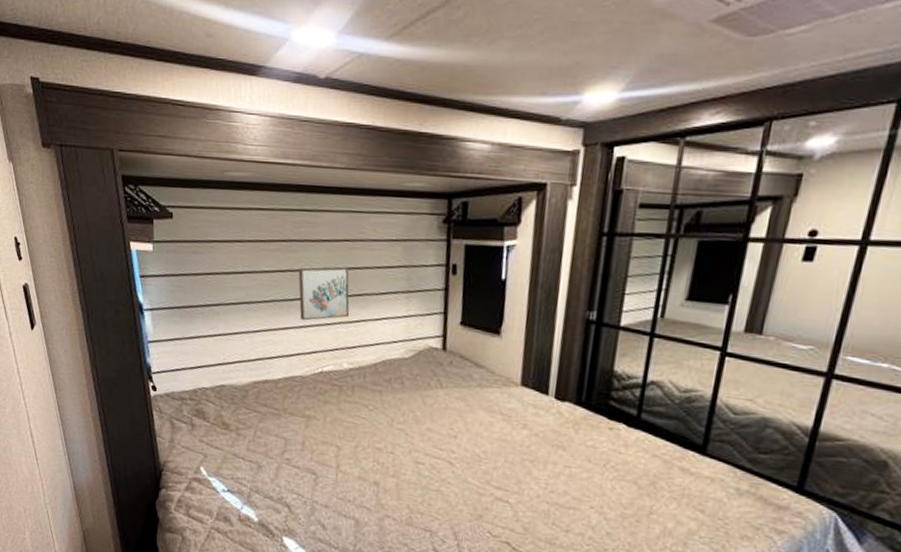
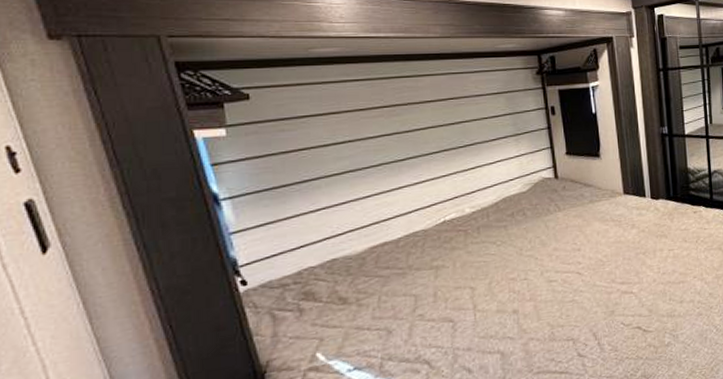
wall art: present [298,266,350,321] -> none [405,122,465,177]

